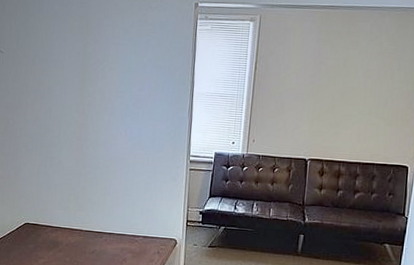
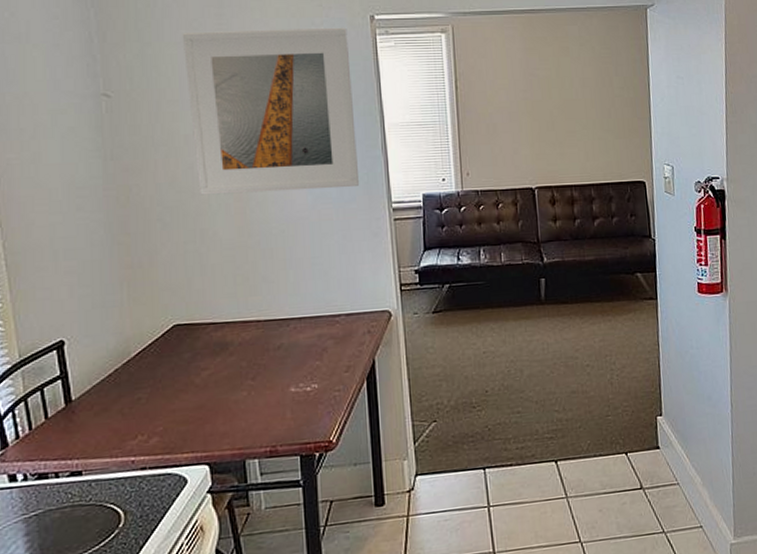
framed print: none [53,7,176,140] -> present [182,27,360,196]

